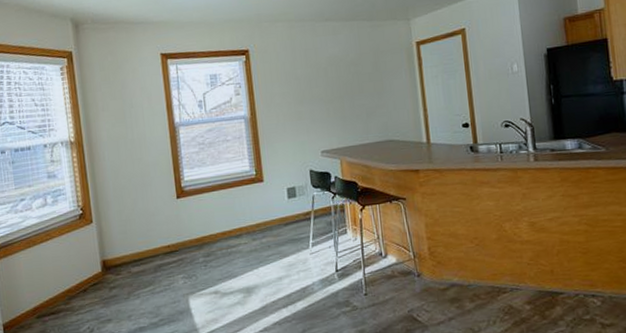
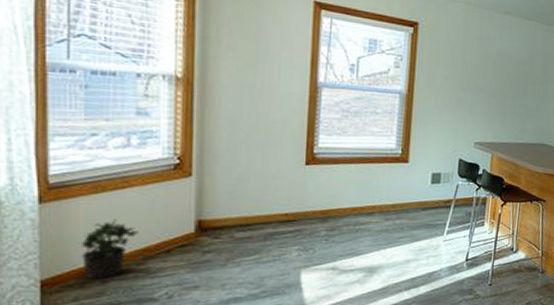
potted plant: none [23,267,62,320] -> present [78,219,138,279]

